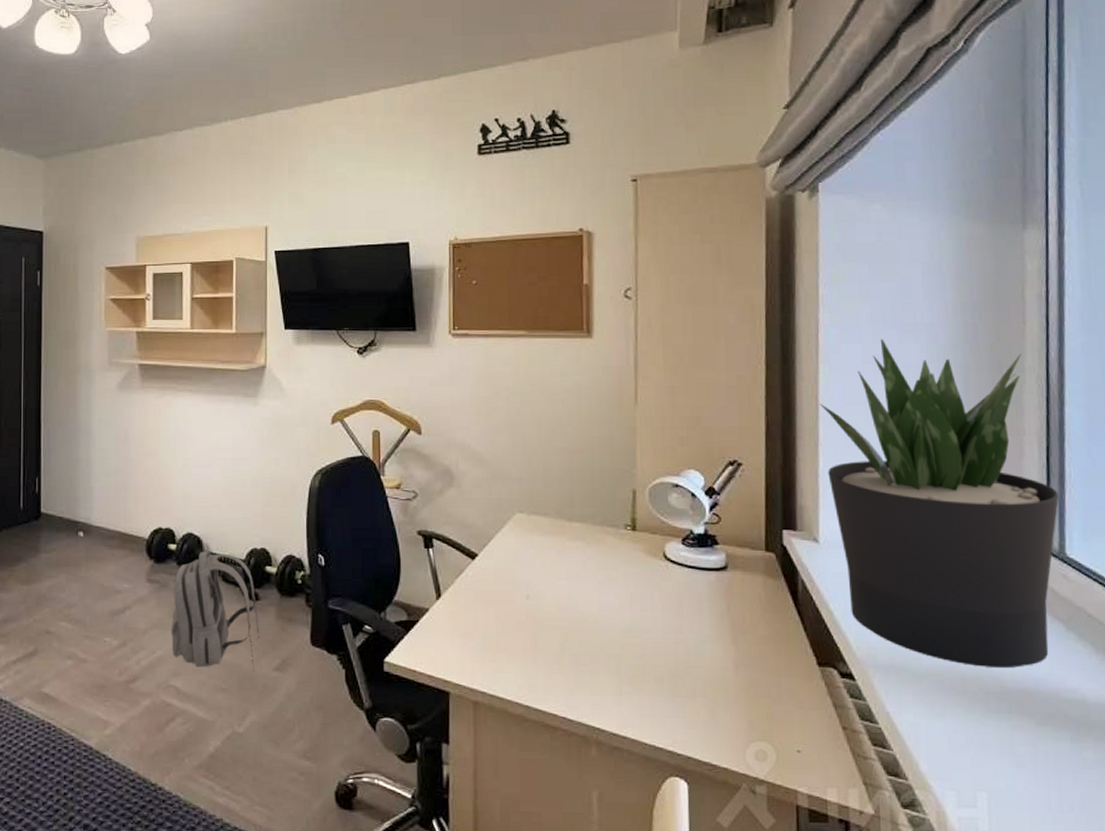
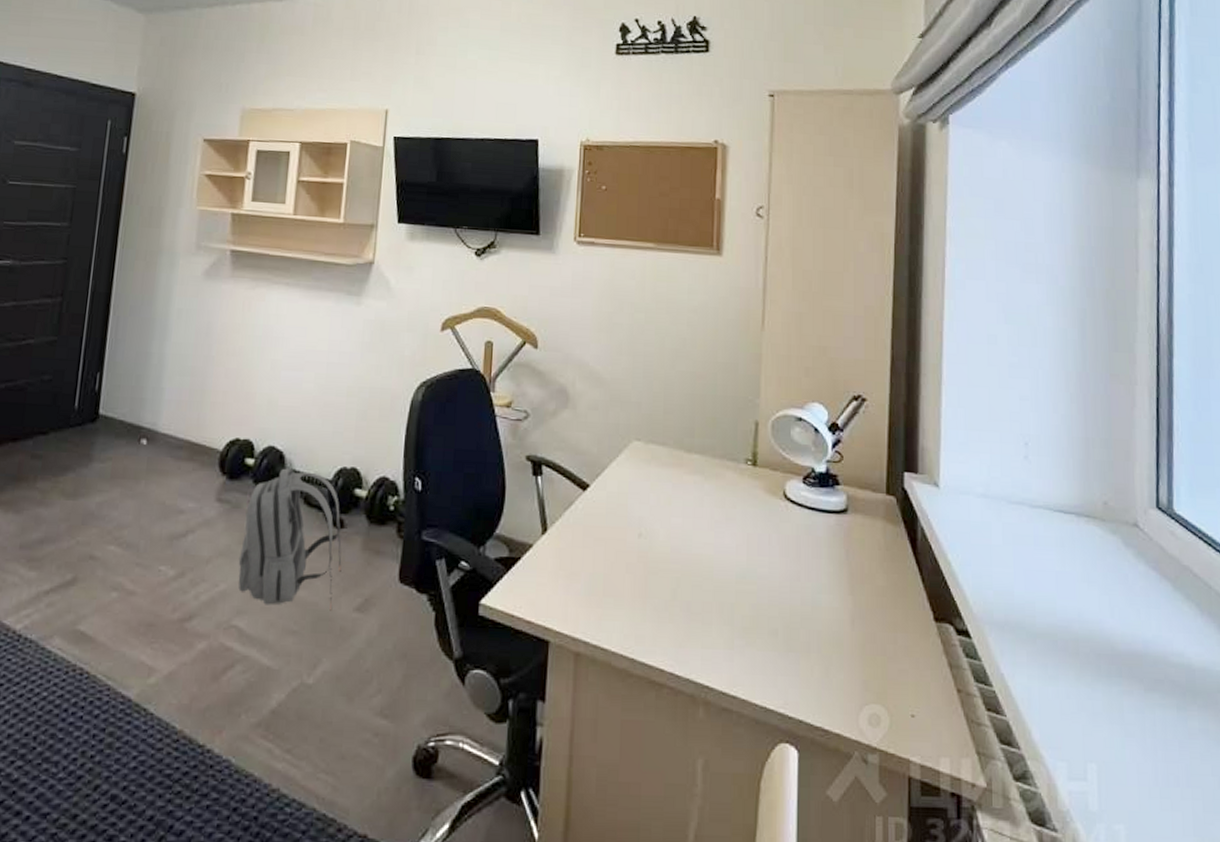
planter: present [819,338,1059,667] -> none [944,277,1167,628]

